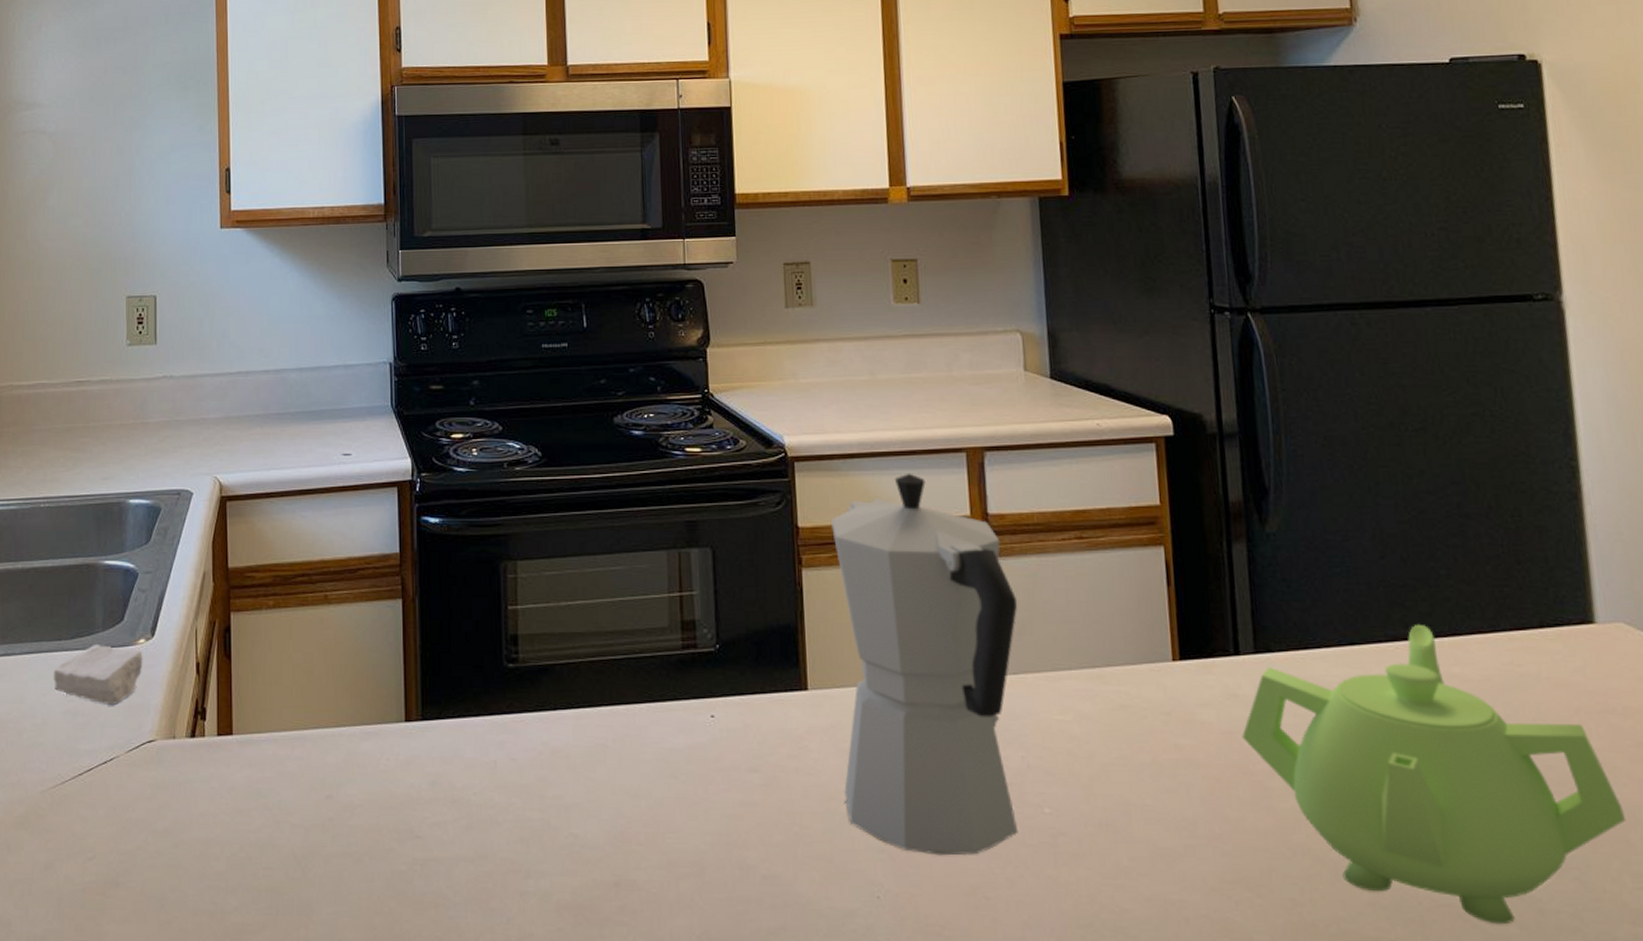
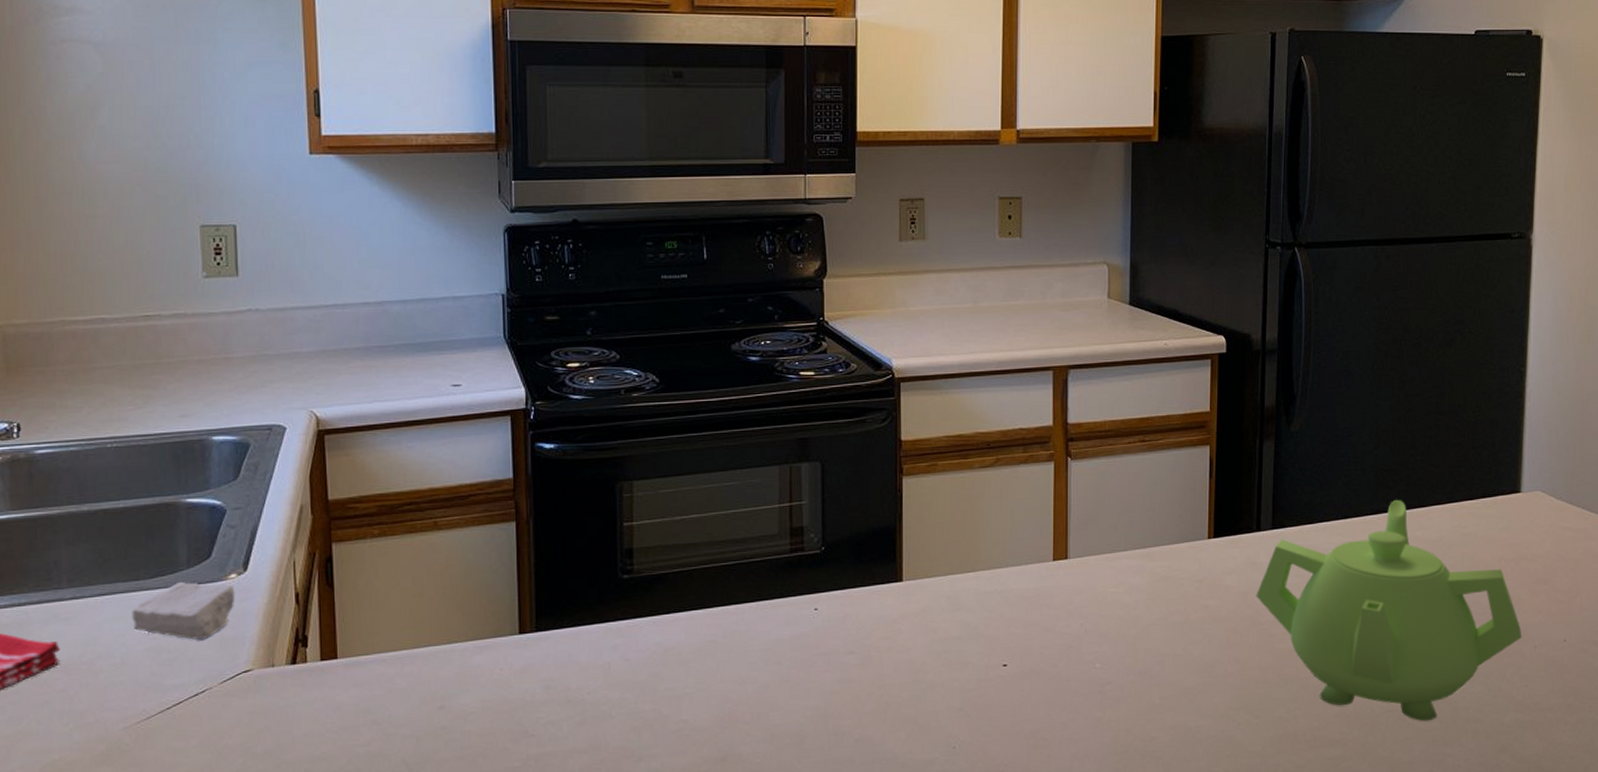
moka pot: present [831,473,1019,856] -> none [930,389,1087,709]

